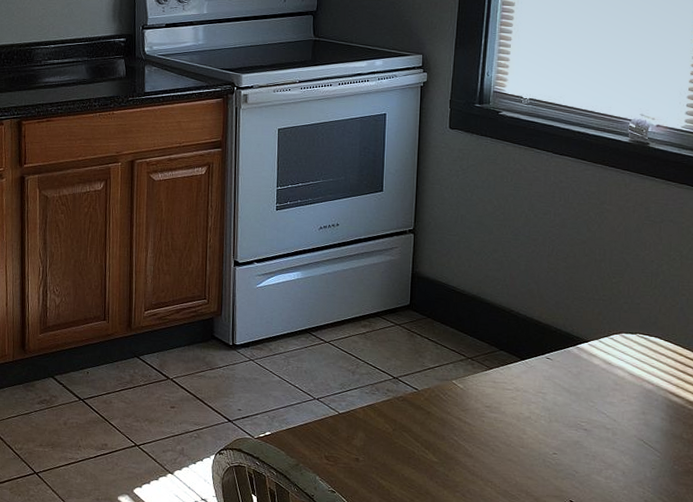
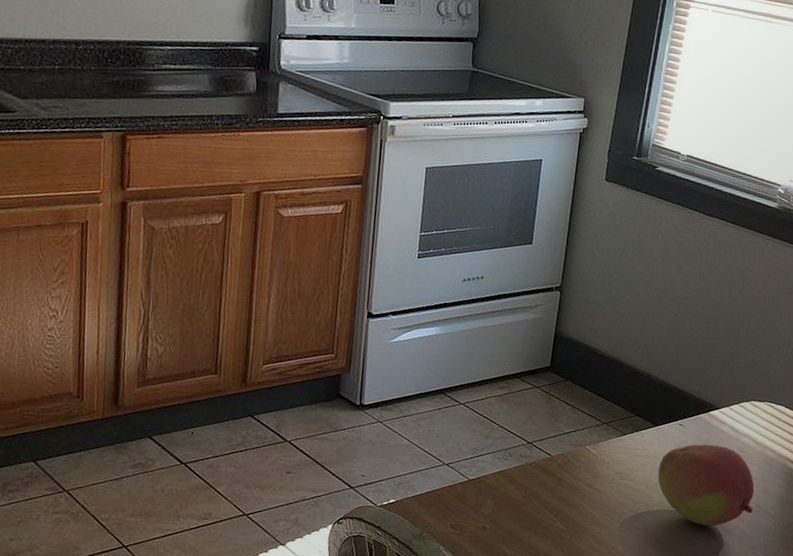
fruit: none [528,377,635,460] -> present [657,444,755,527]

